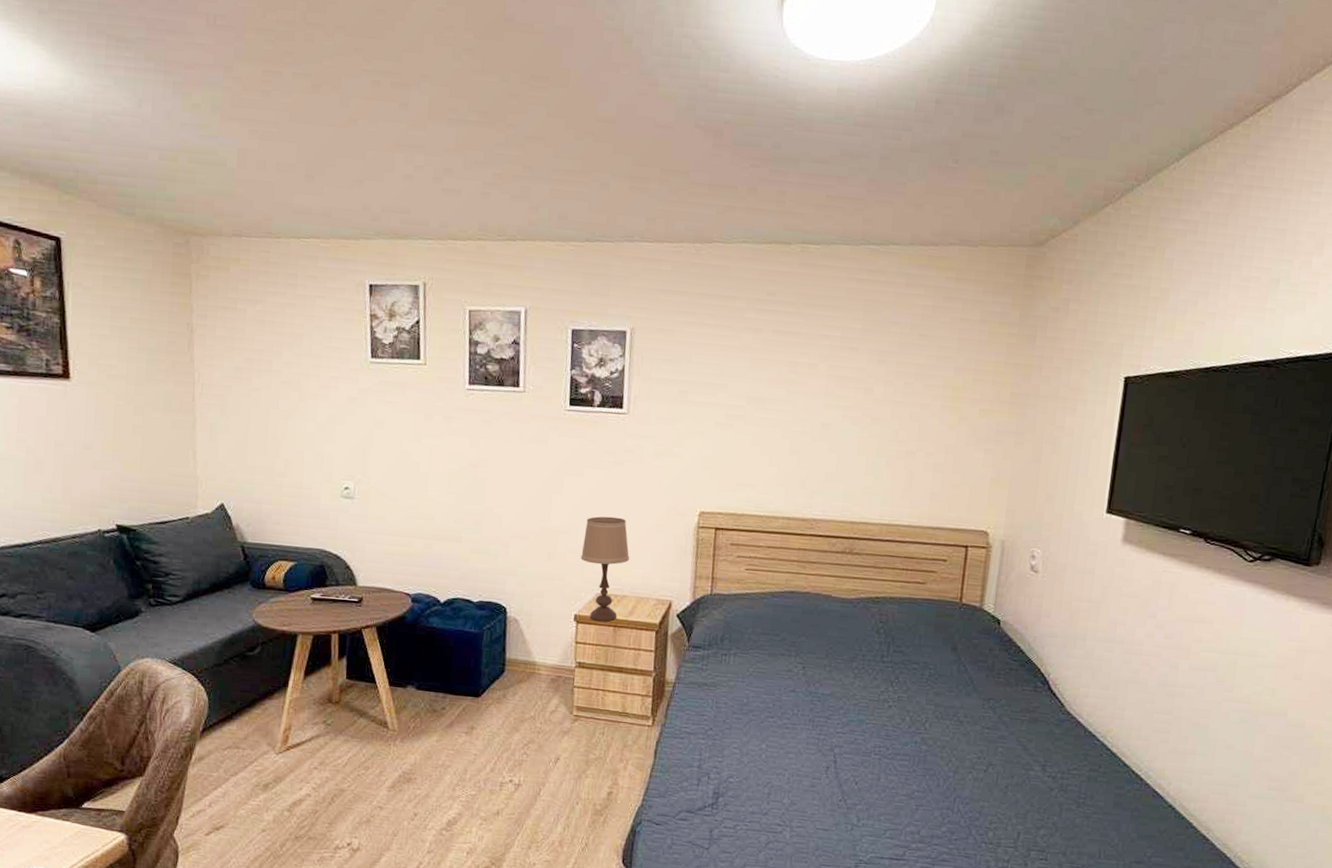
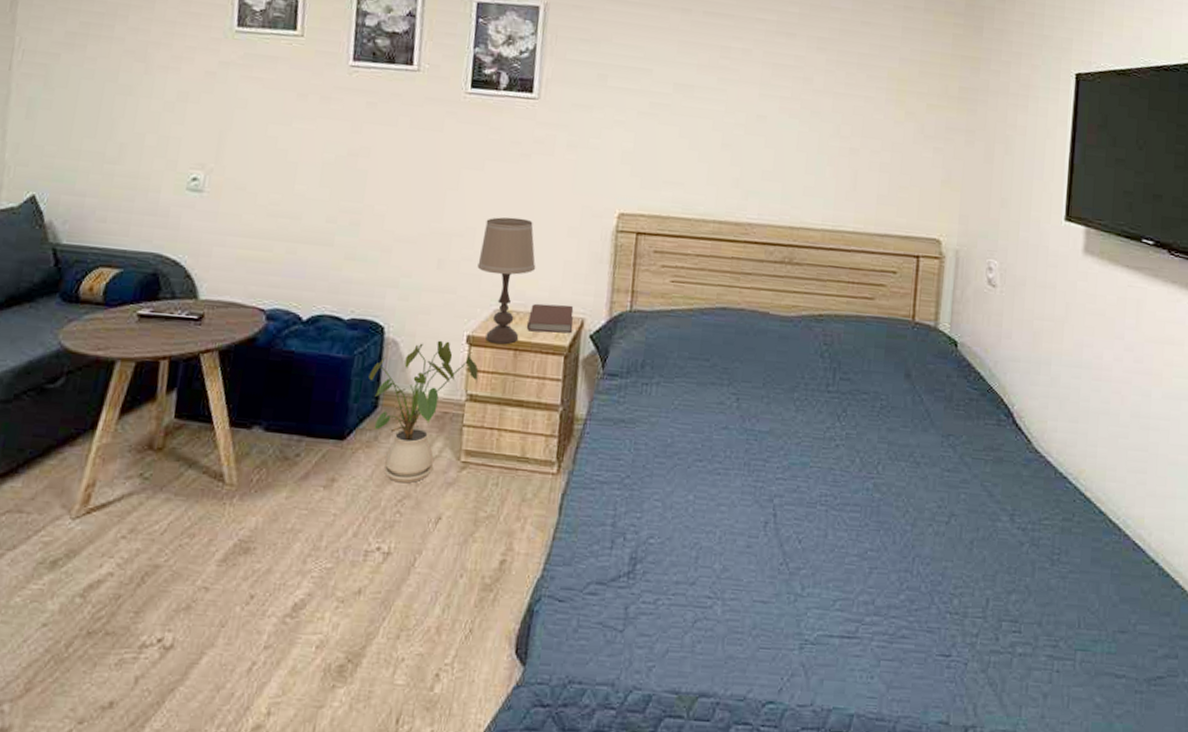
house plant: none [496,618,585,732] -> present [368,340,479,484]
book: none [624,588,663,613] -> present [527,303,574,334]

